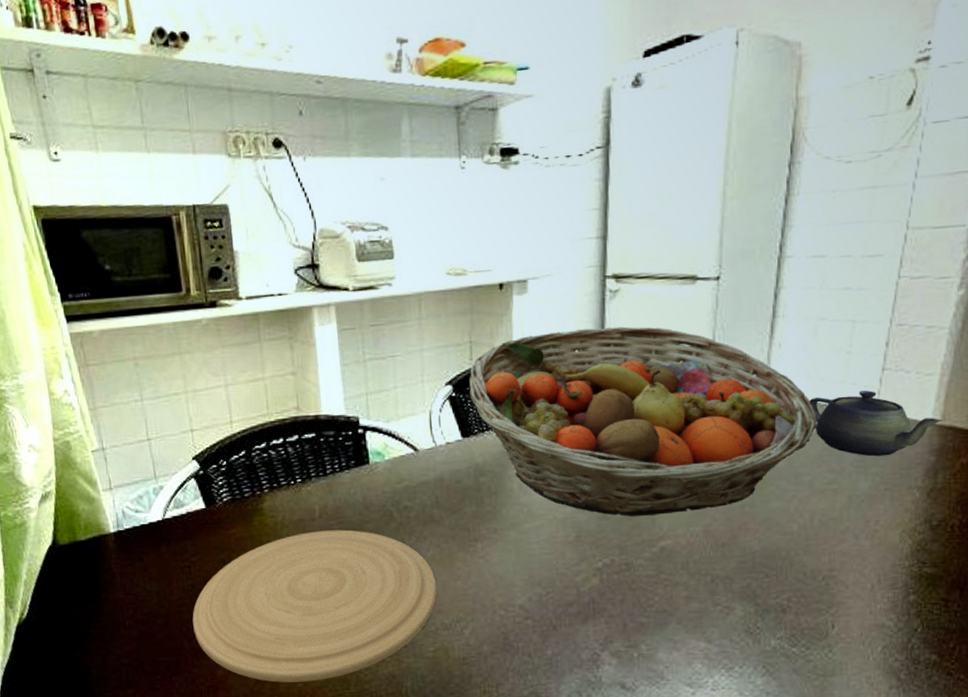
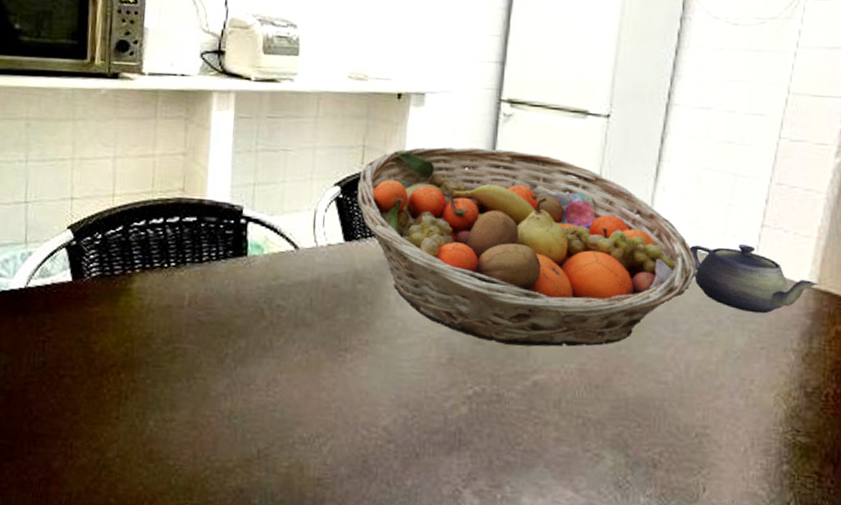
plate: present [192,529,437,683] -> none [36,320,300,486]

